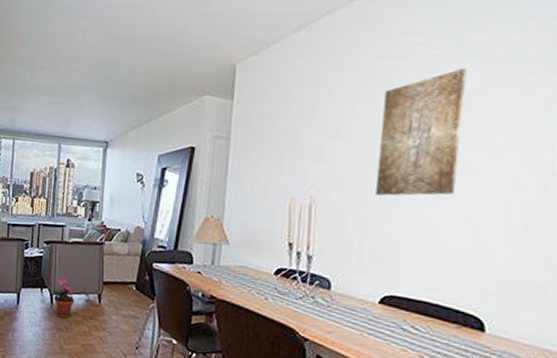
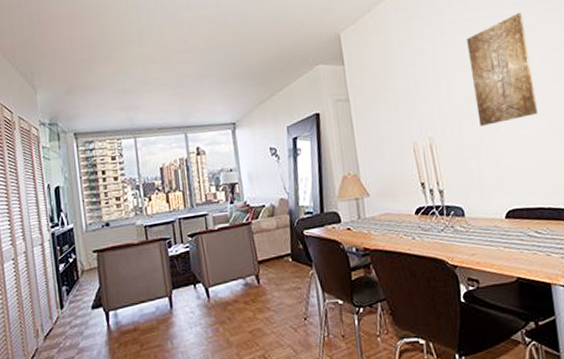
potted plant: present [53,278,75,319] -> none [207,267,233,310]

